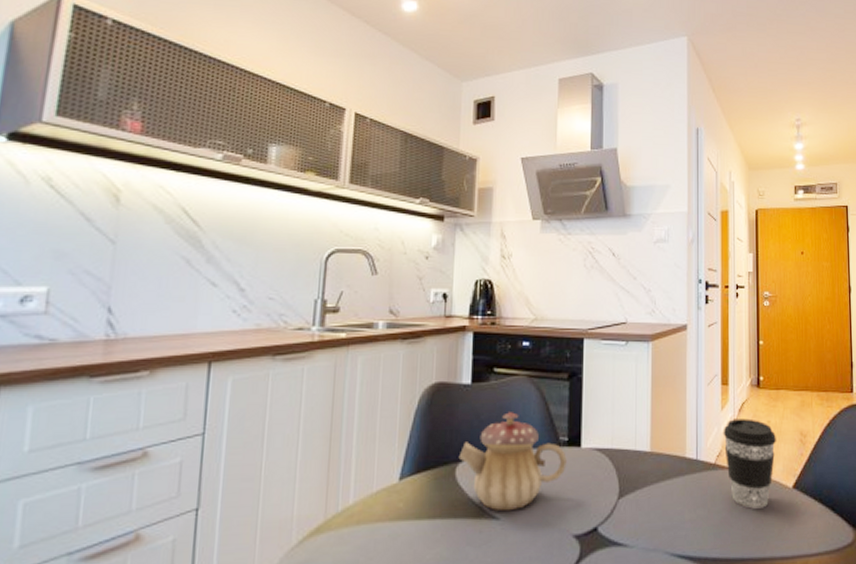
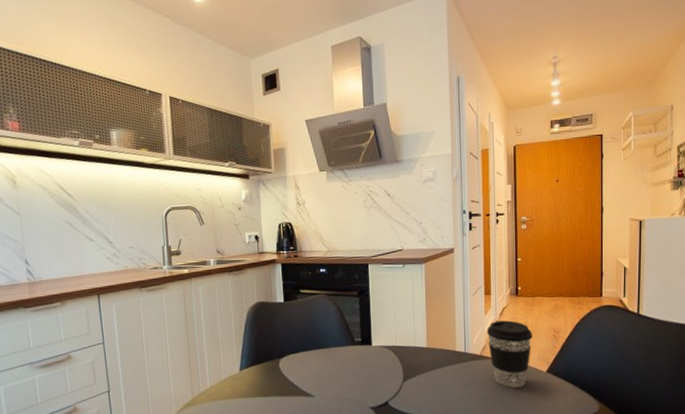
teapot: present [458,412,567,511] -> none [280,321,361,391]

